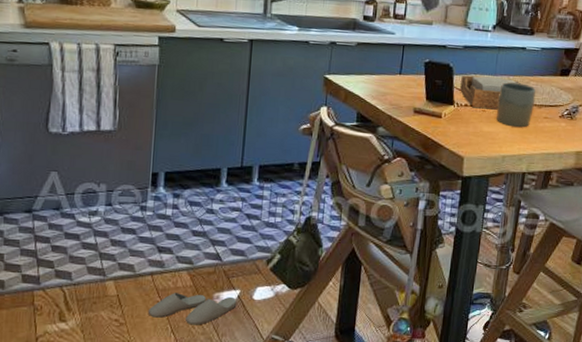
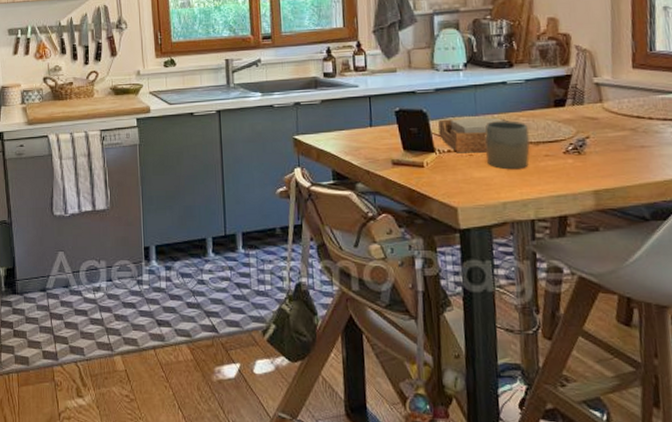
slippers: present [147,293,237,325] -> none [154,367,239,402]

